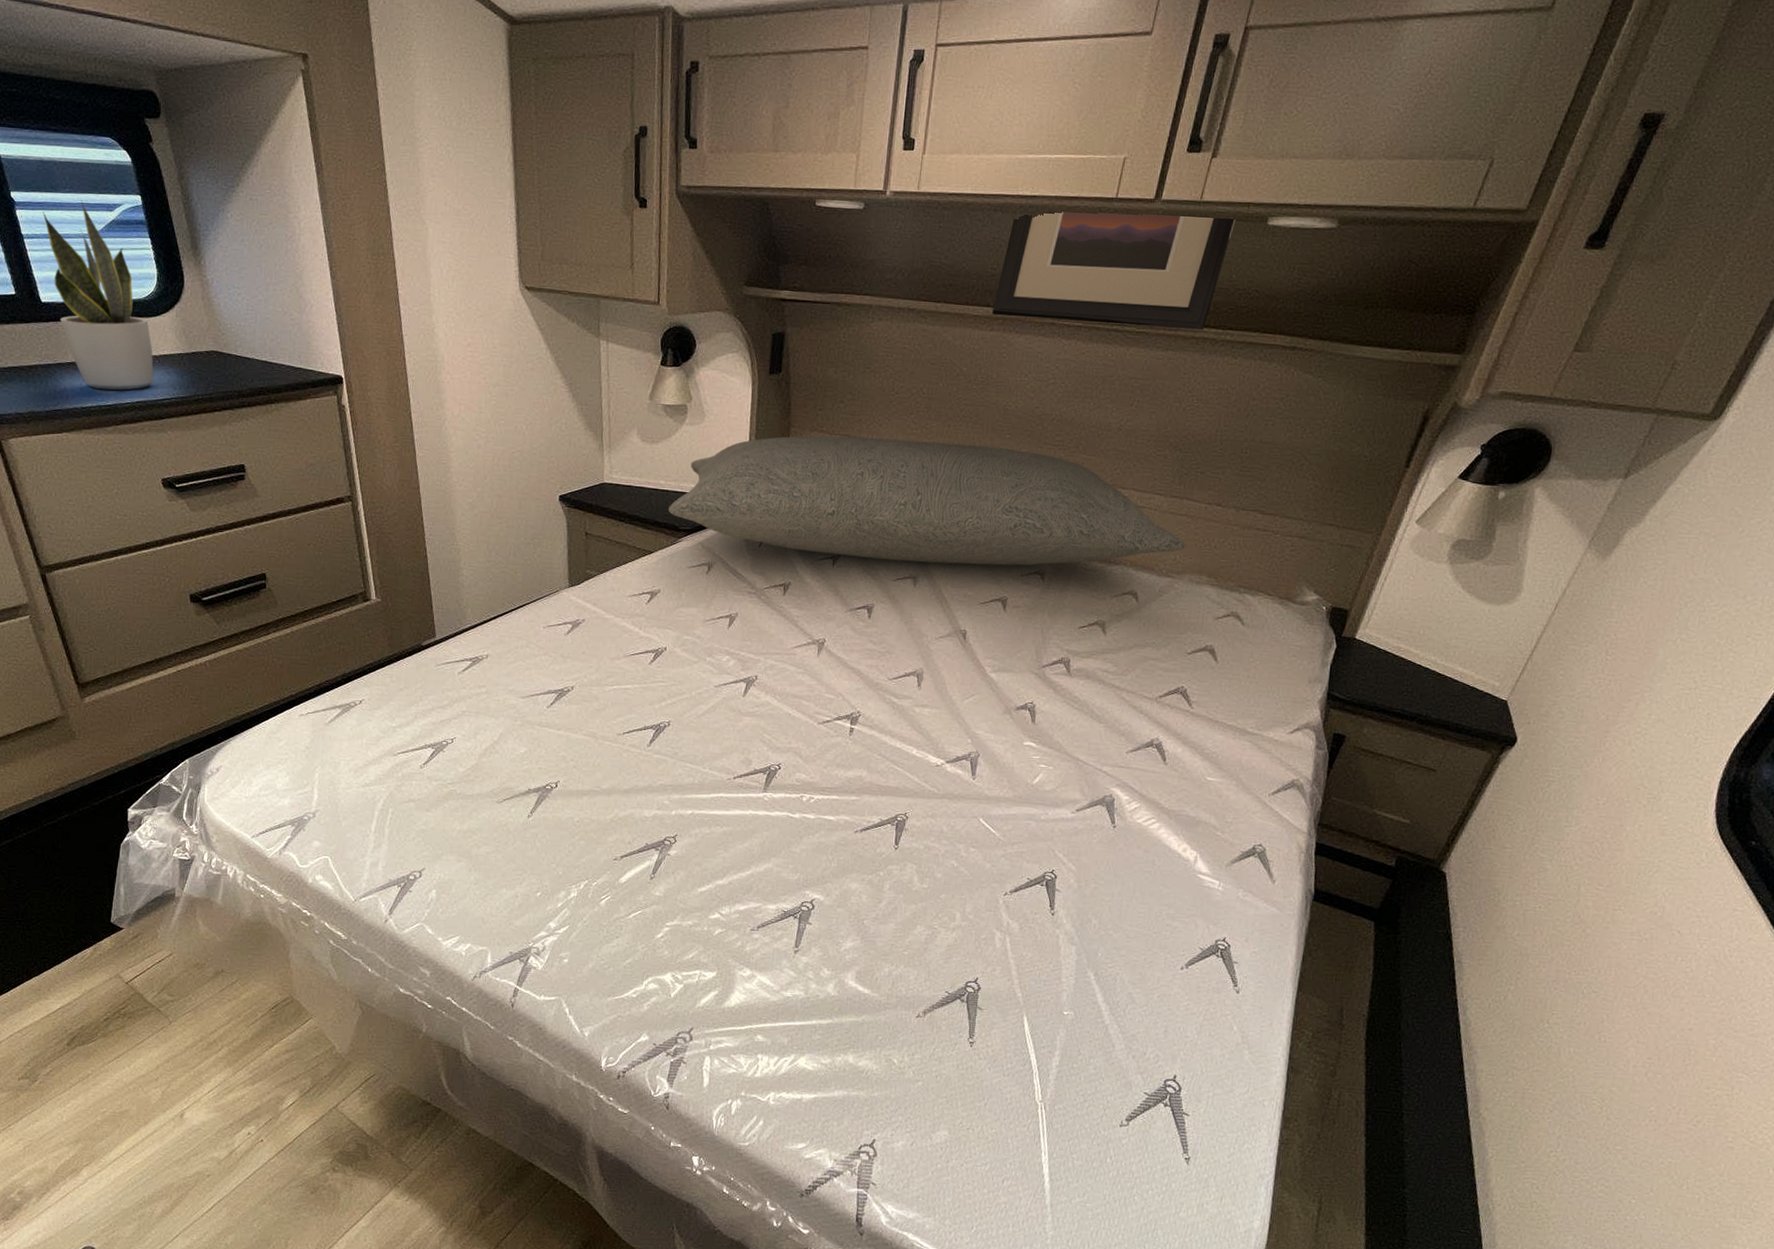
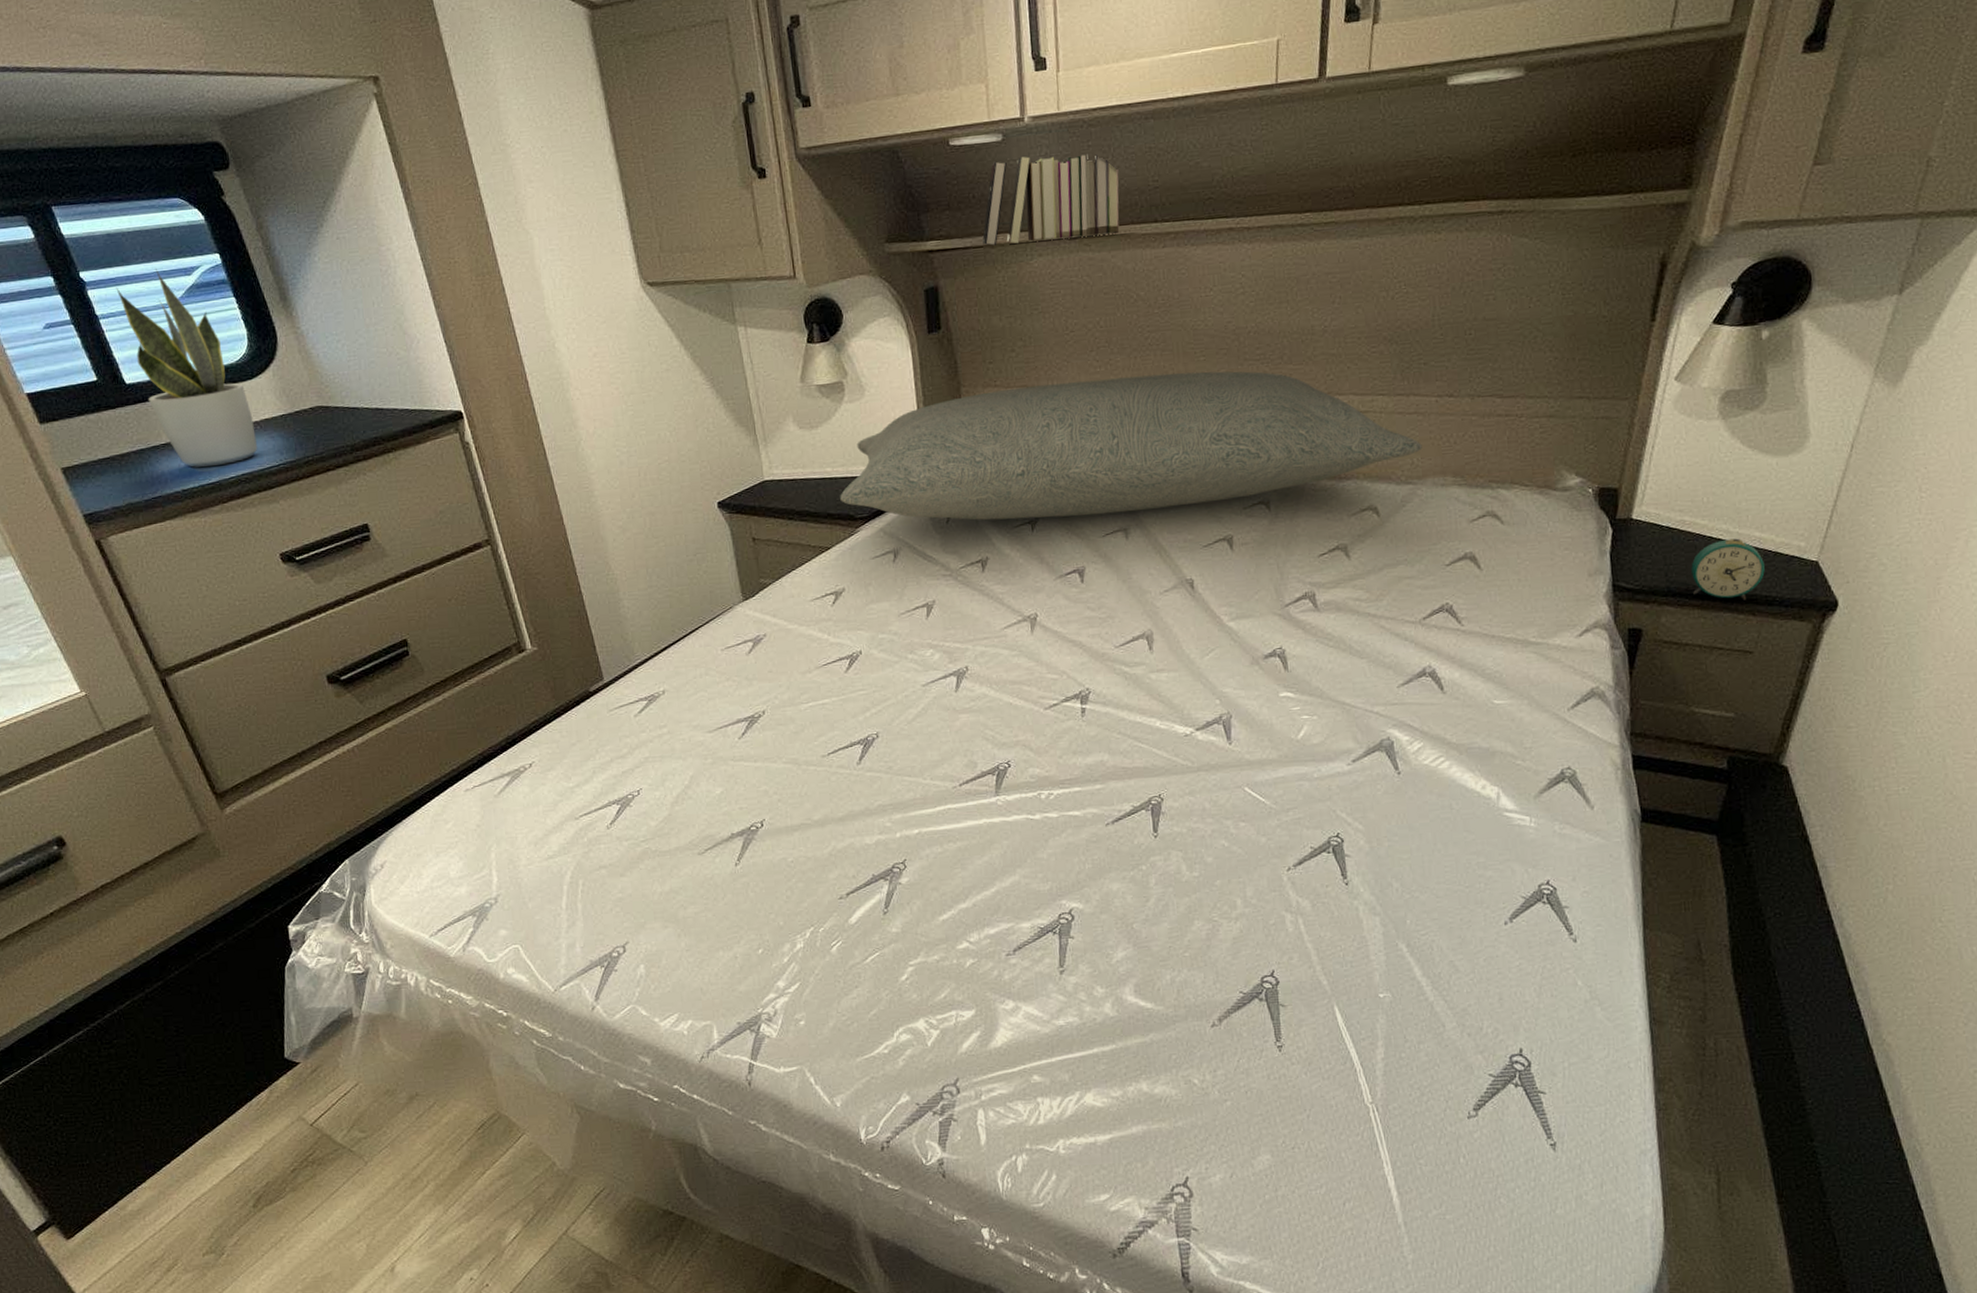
books: none [831,227,963,312] -> present [982,154,1120,246]
picture frame: present [991,212,1236,331] -> none [1161,85,1412,231]
alarm clock: none [1394,669,1461,725] -> present [1691,538,1765,600]

